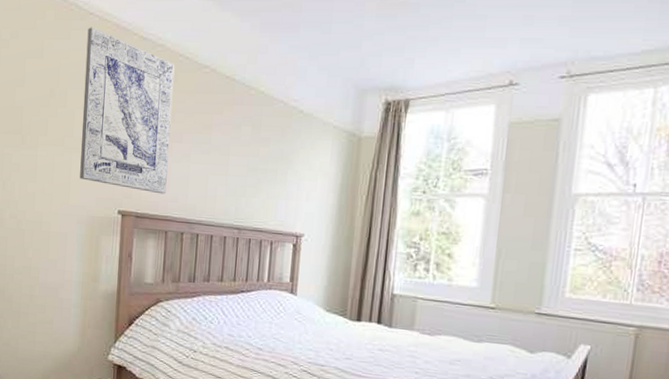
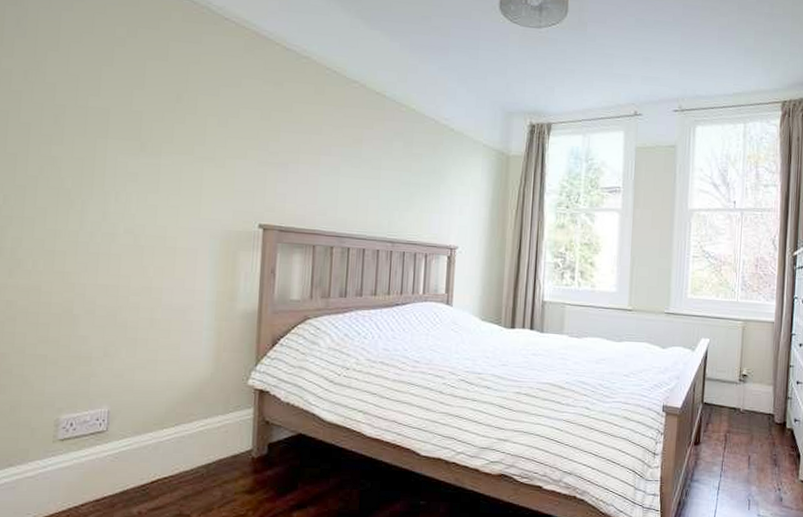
wall art: present [80,27,175,195] -> none [213,33,322,208]

